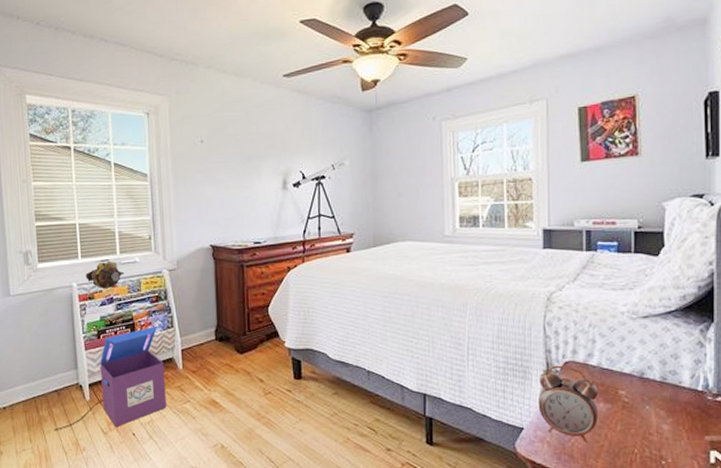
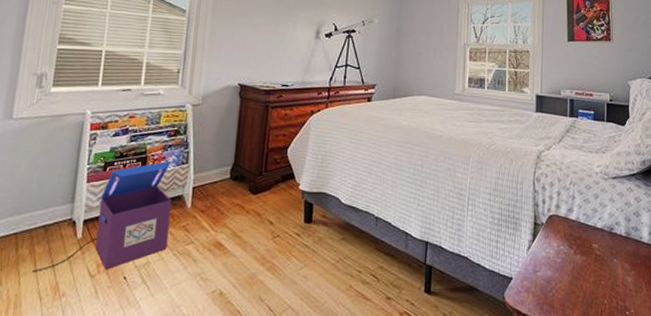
stuffed animal: present [86,260,124,289] -> none [103,90,145,120]
alarm clock: present [538,365,599,443] -> none [526,218,576,293]

